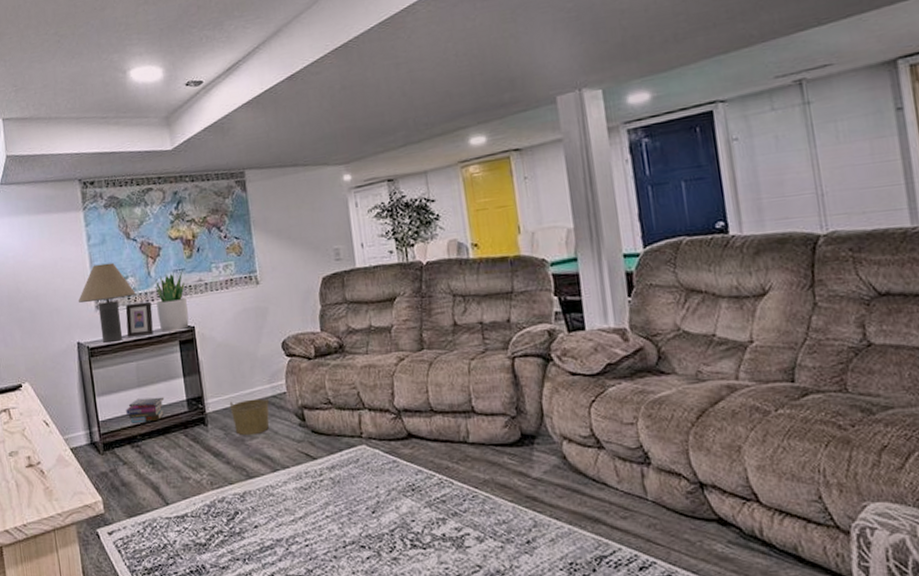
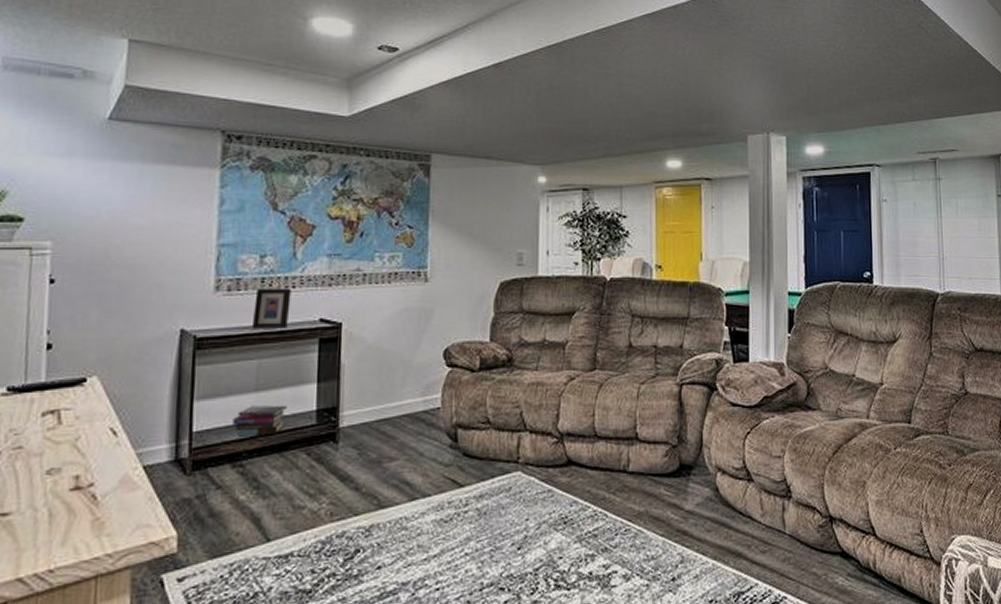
table lamp: present [79,262,136,344] -> none [193,236,273,334]
planter: present [155,270,189,332] -> none [297,254,339,327]
basket: present [229,398,269,436] -> none [369,413,418,457]

